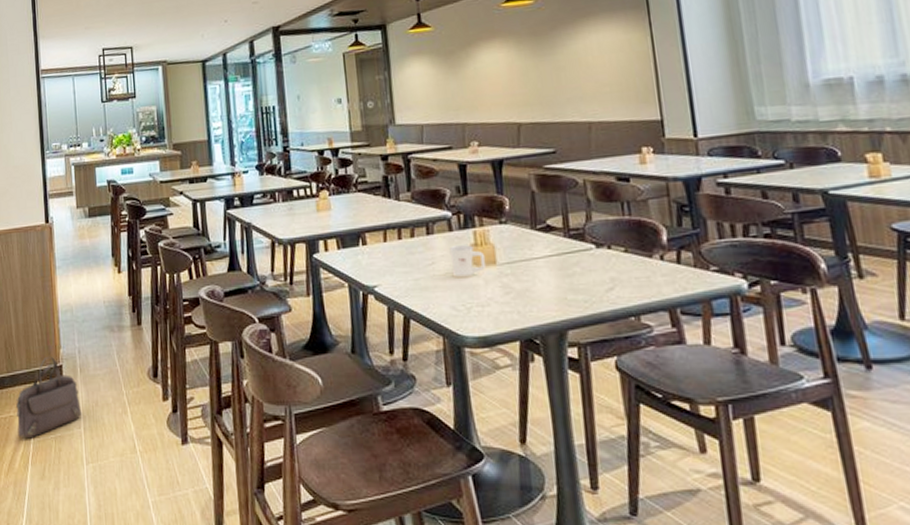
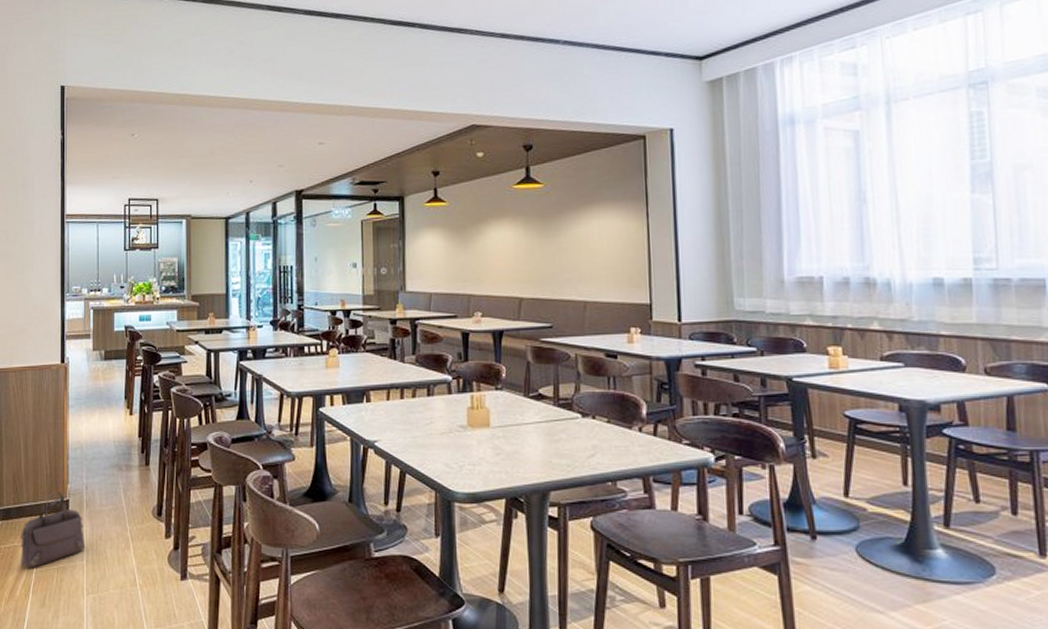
mug: present [449,245,487,278] -> none [447,408,481,438]

